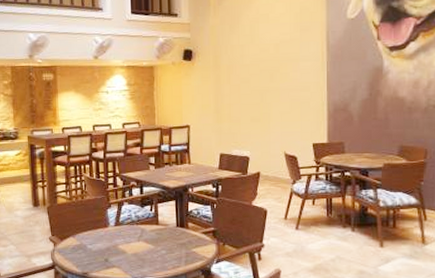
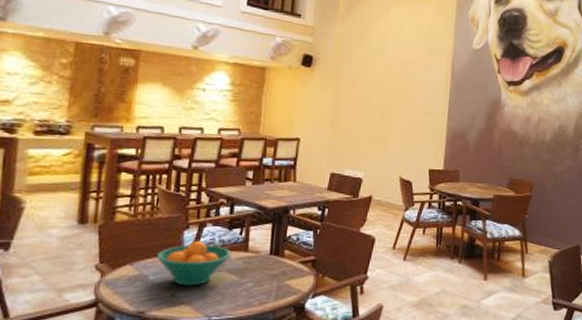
fruit bowl: none [91,217,146,253] -> present [157,241,232,286]

